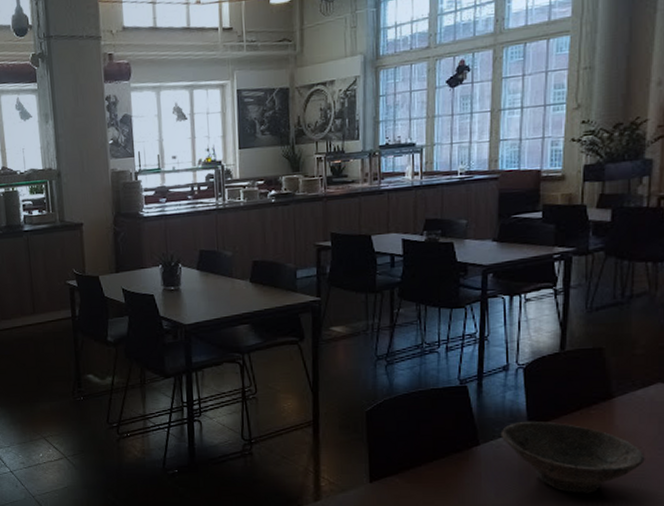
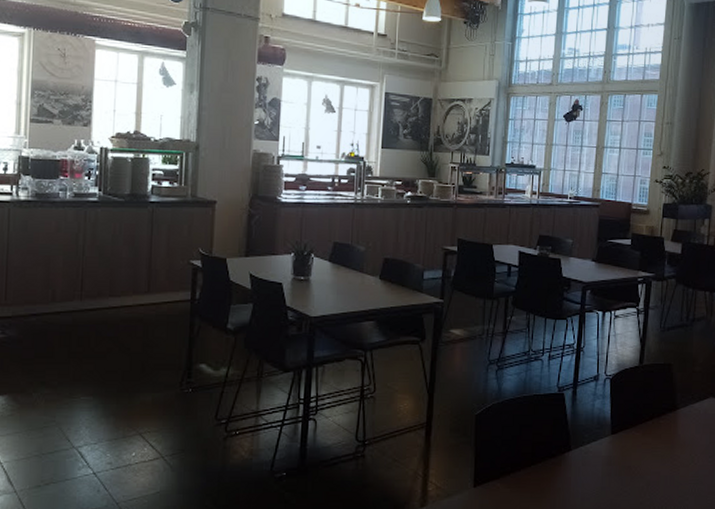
bowl: present [500,421,645,493] -> none [589,429,699,498]

